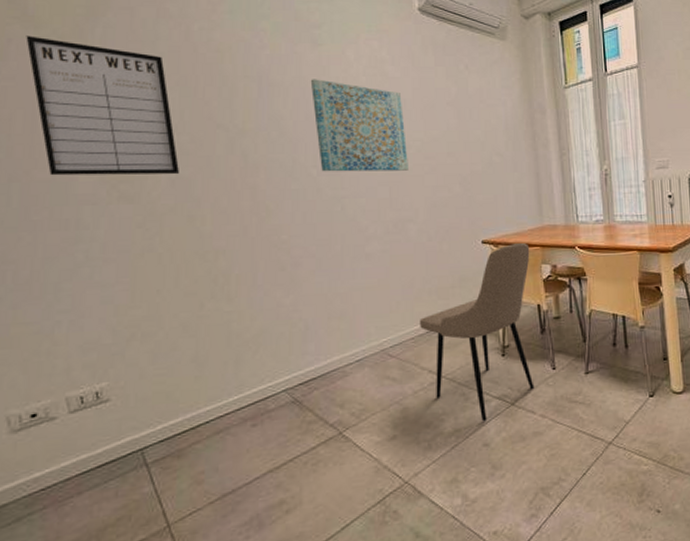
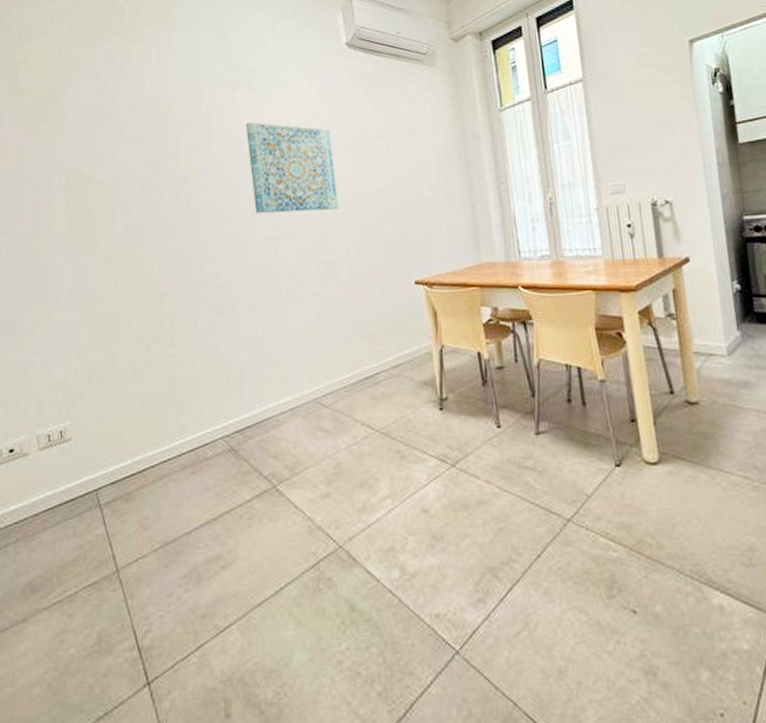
writing board: present [26,35,179,176] -> none [16,104,132,228]
dining chair: present [420,243,535,422] -> none [352,283,477,484]

